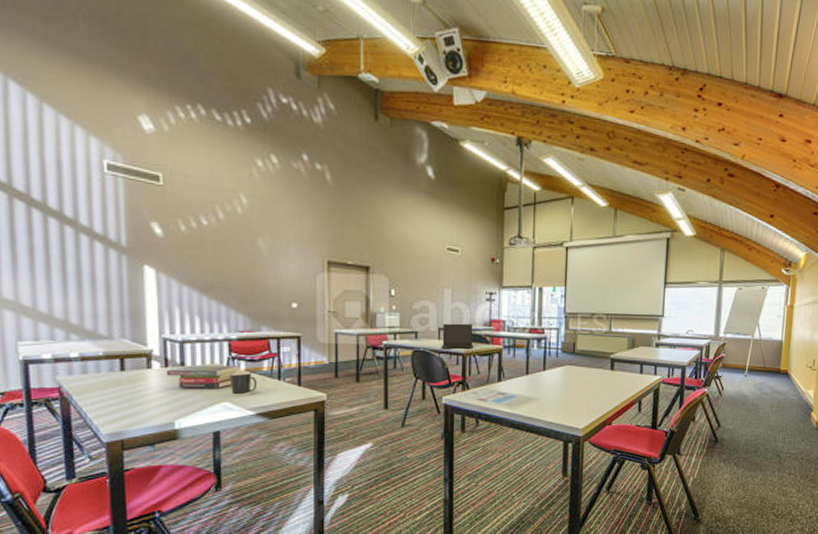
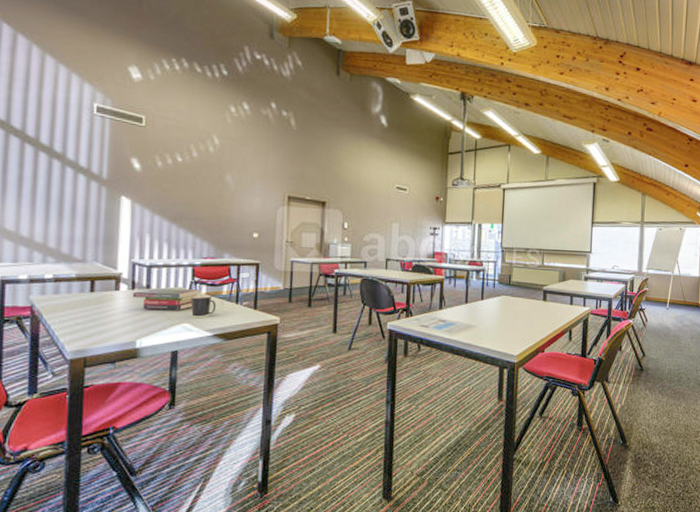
laptop: present [441,323,473,350] -> none [387,254,418,279]

